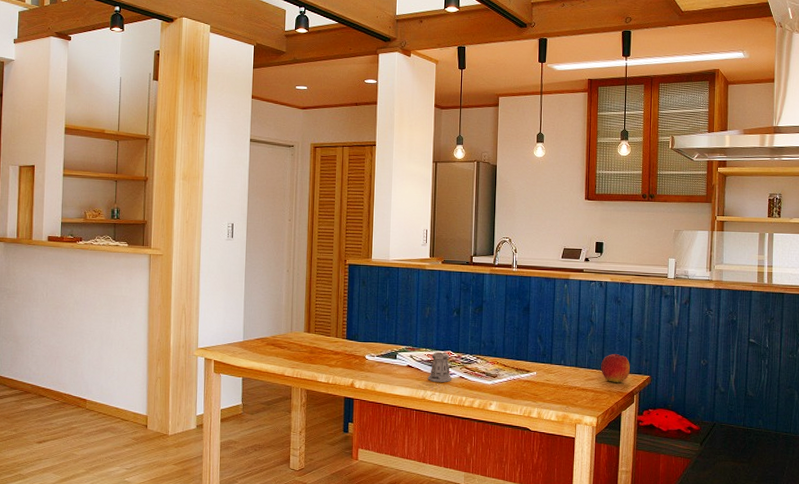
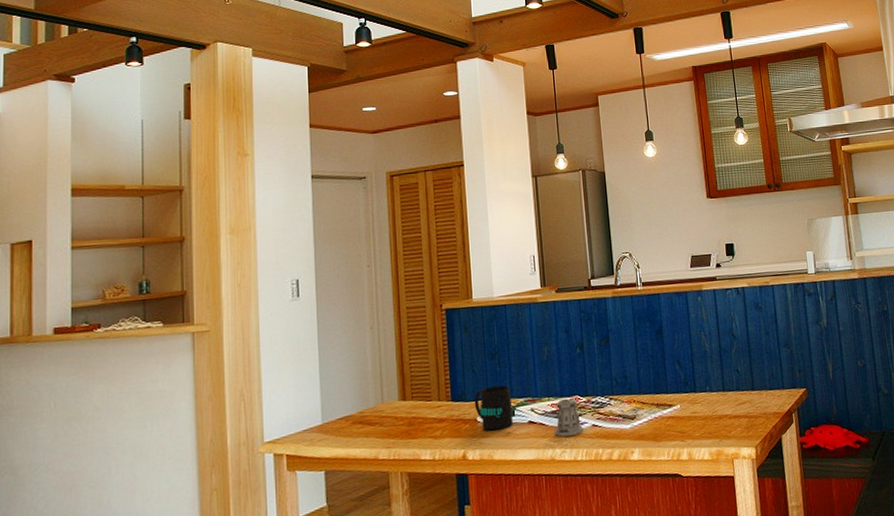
mug: none [364,332,395,368] -> present [474,385,513,431]
apple: present [601,354,630,383] -> none [751,368,784,403]

